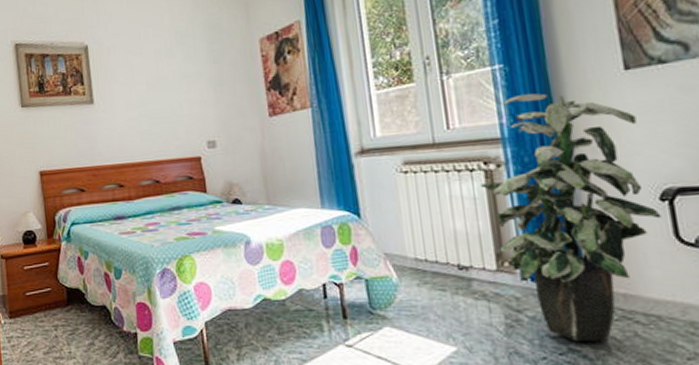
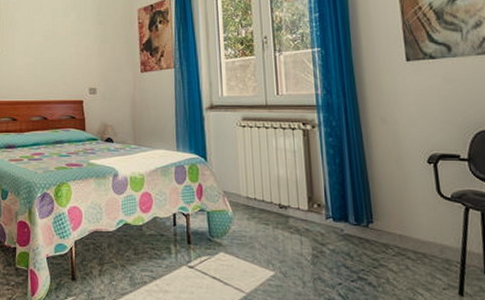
indoor plant: present [480,93,662,343] -> none [299,73,428,273]

